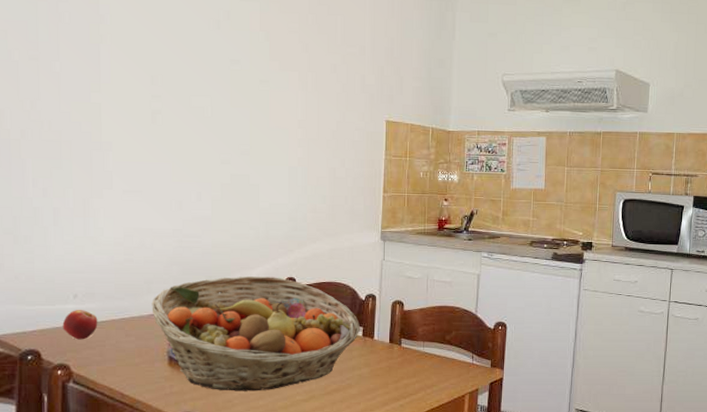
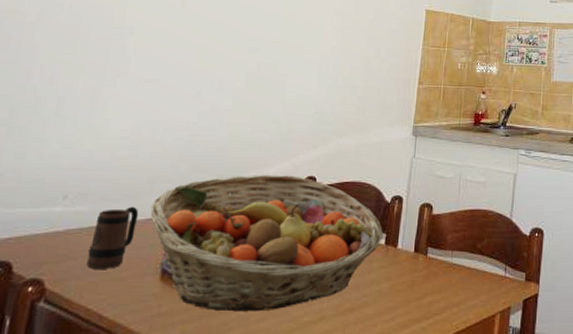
fruit: present [62,310,98,340] -> none [43,213,87,249]
mug: none [103,304,142,356] -> present [86,206,139,269]

